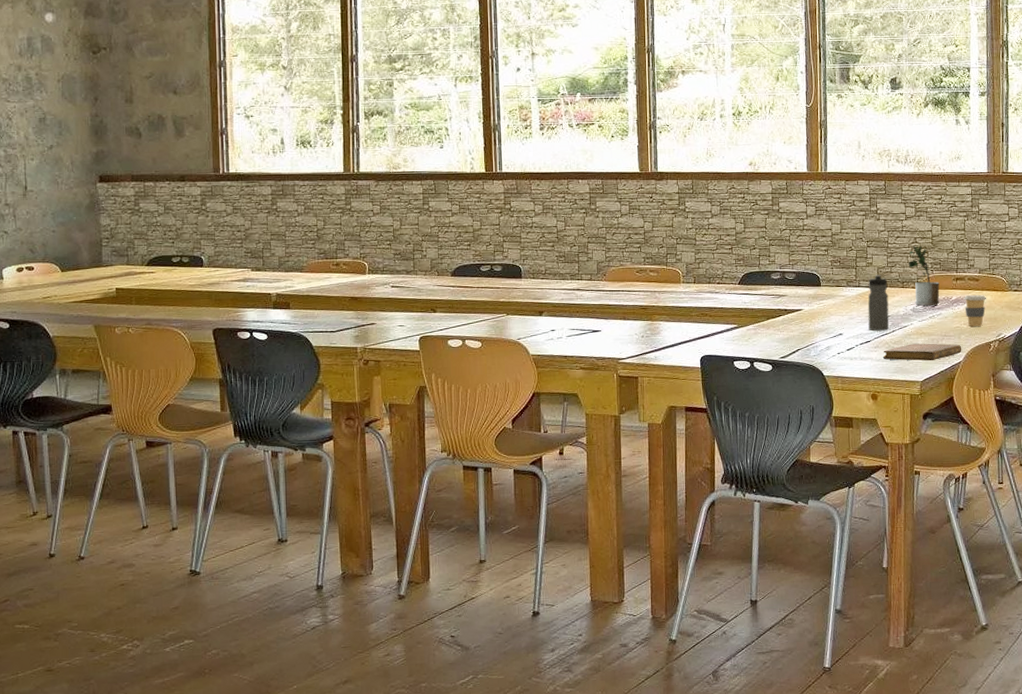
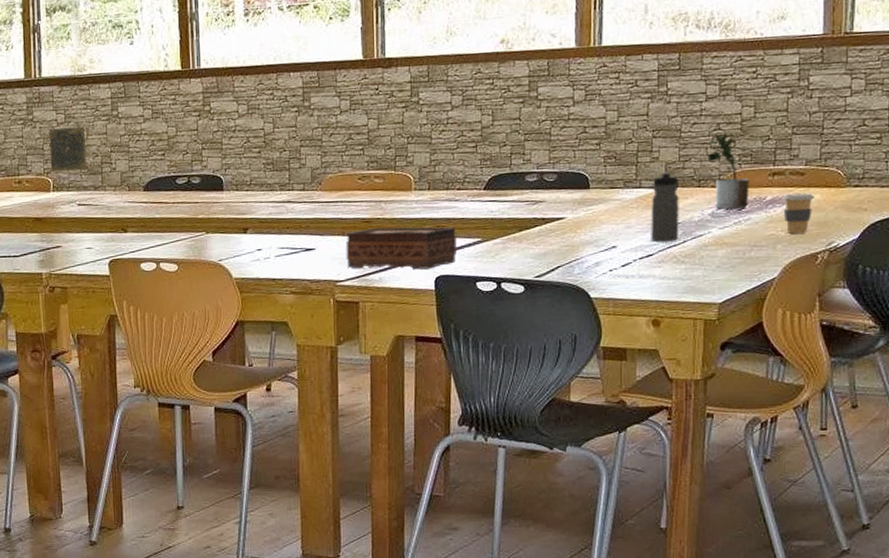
decorative tile: none [365,217,399,257] -> present [49,126,86,172]
tissue box: none [626,314,718,350] -> present [346,227,457,270]
notebook: present [883,343,962,361] -> none [670,255,777,278]

